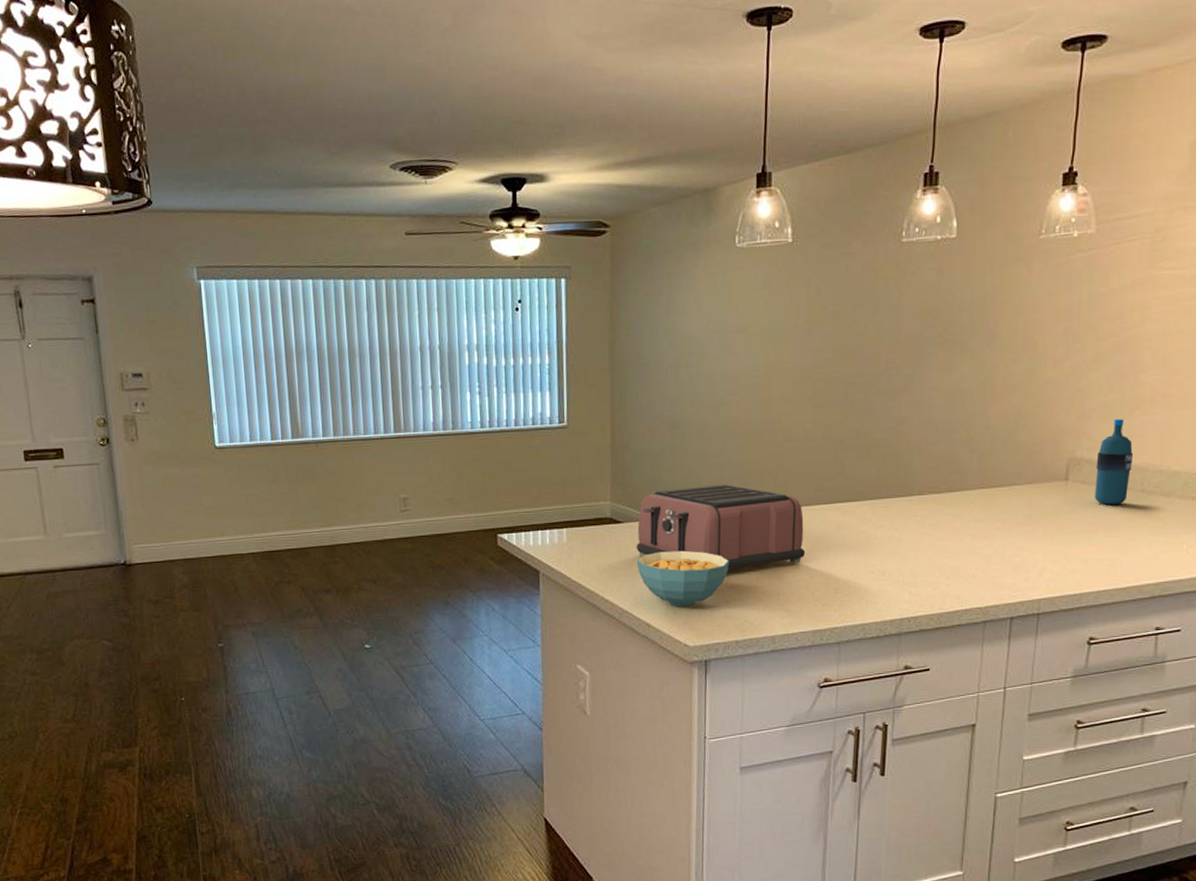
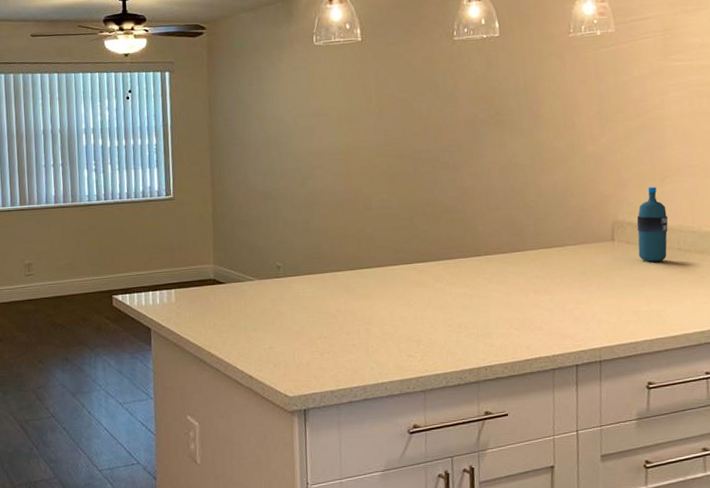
toaster: present [636,484,806,570] -> none [237,248,389,325]
cereal bowl: present [636,550,729,607] -> none [238,308,322,360]

